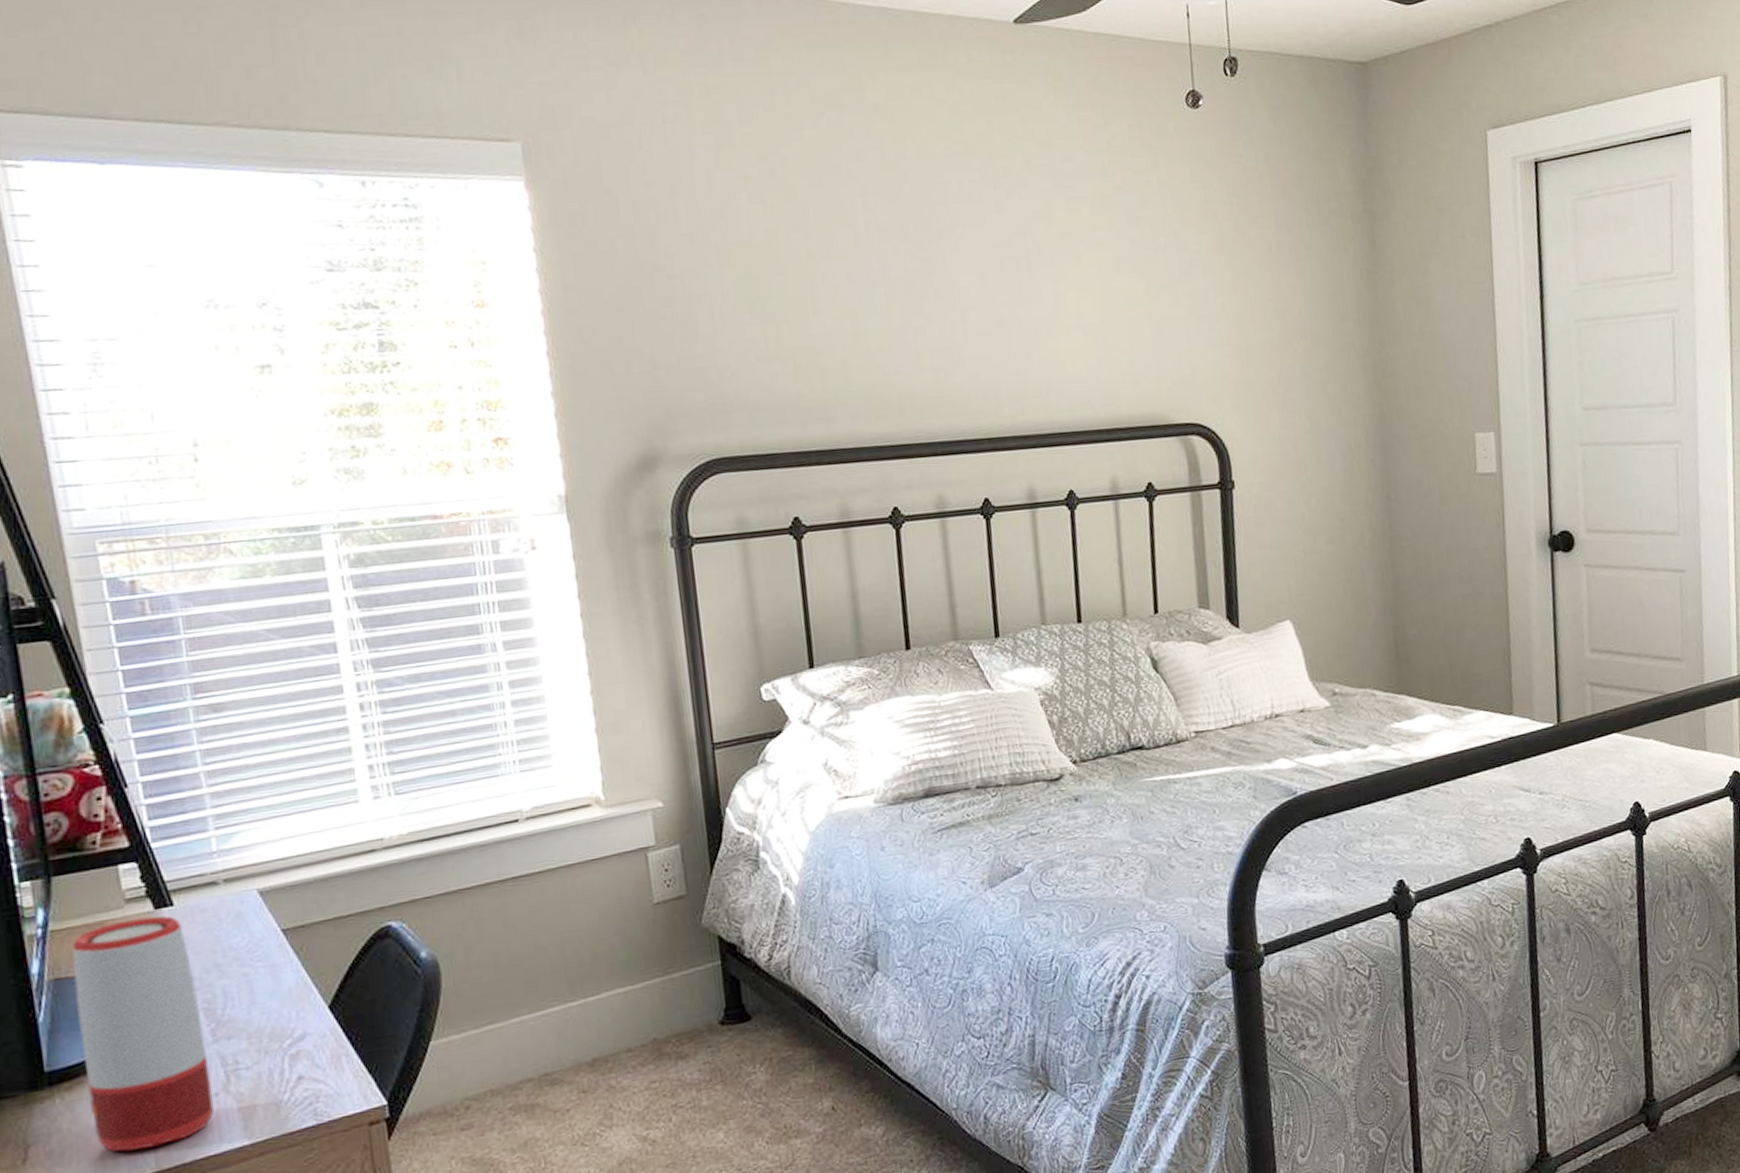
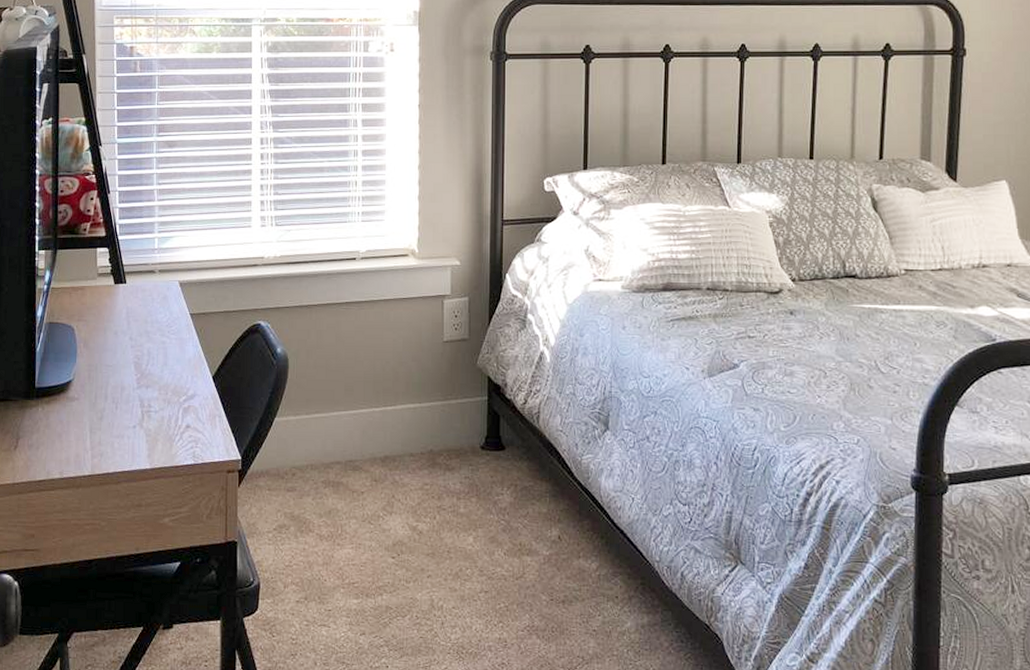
speaker: present [72,915,215,1152] -> none [59,288,133,456]

